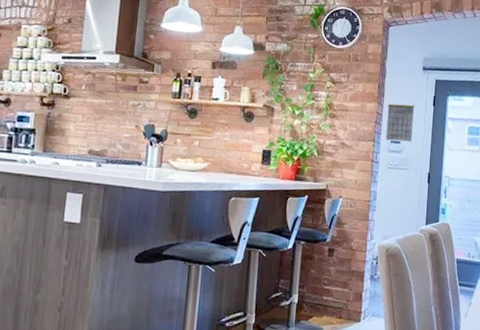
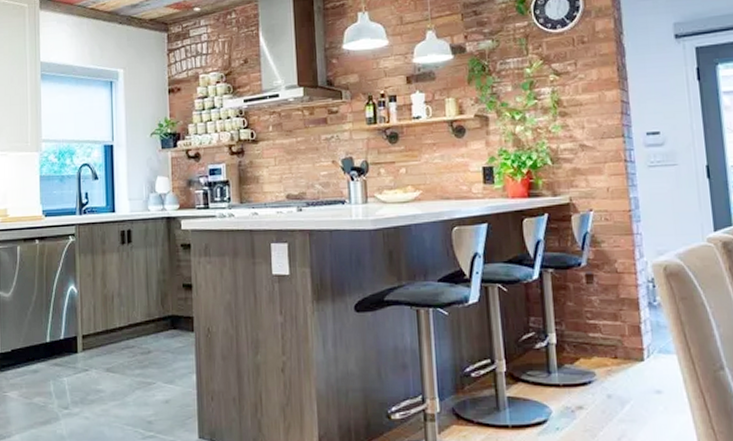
calendar: present [385,103,415,142] -> none [634,83,675,133]

